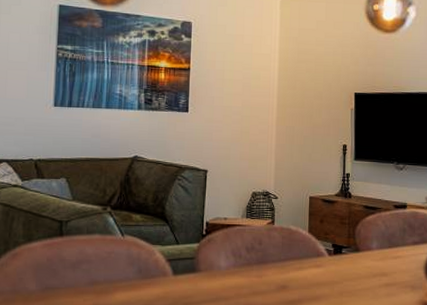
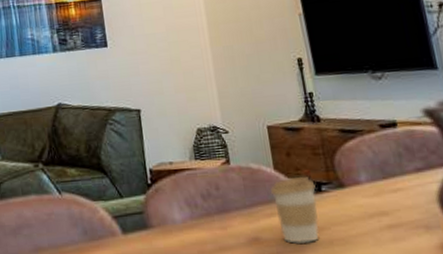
coffee cup: none [303,240,338,293] -> present [271,176,319,244]

